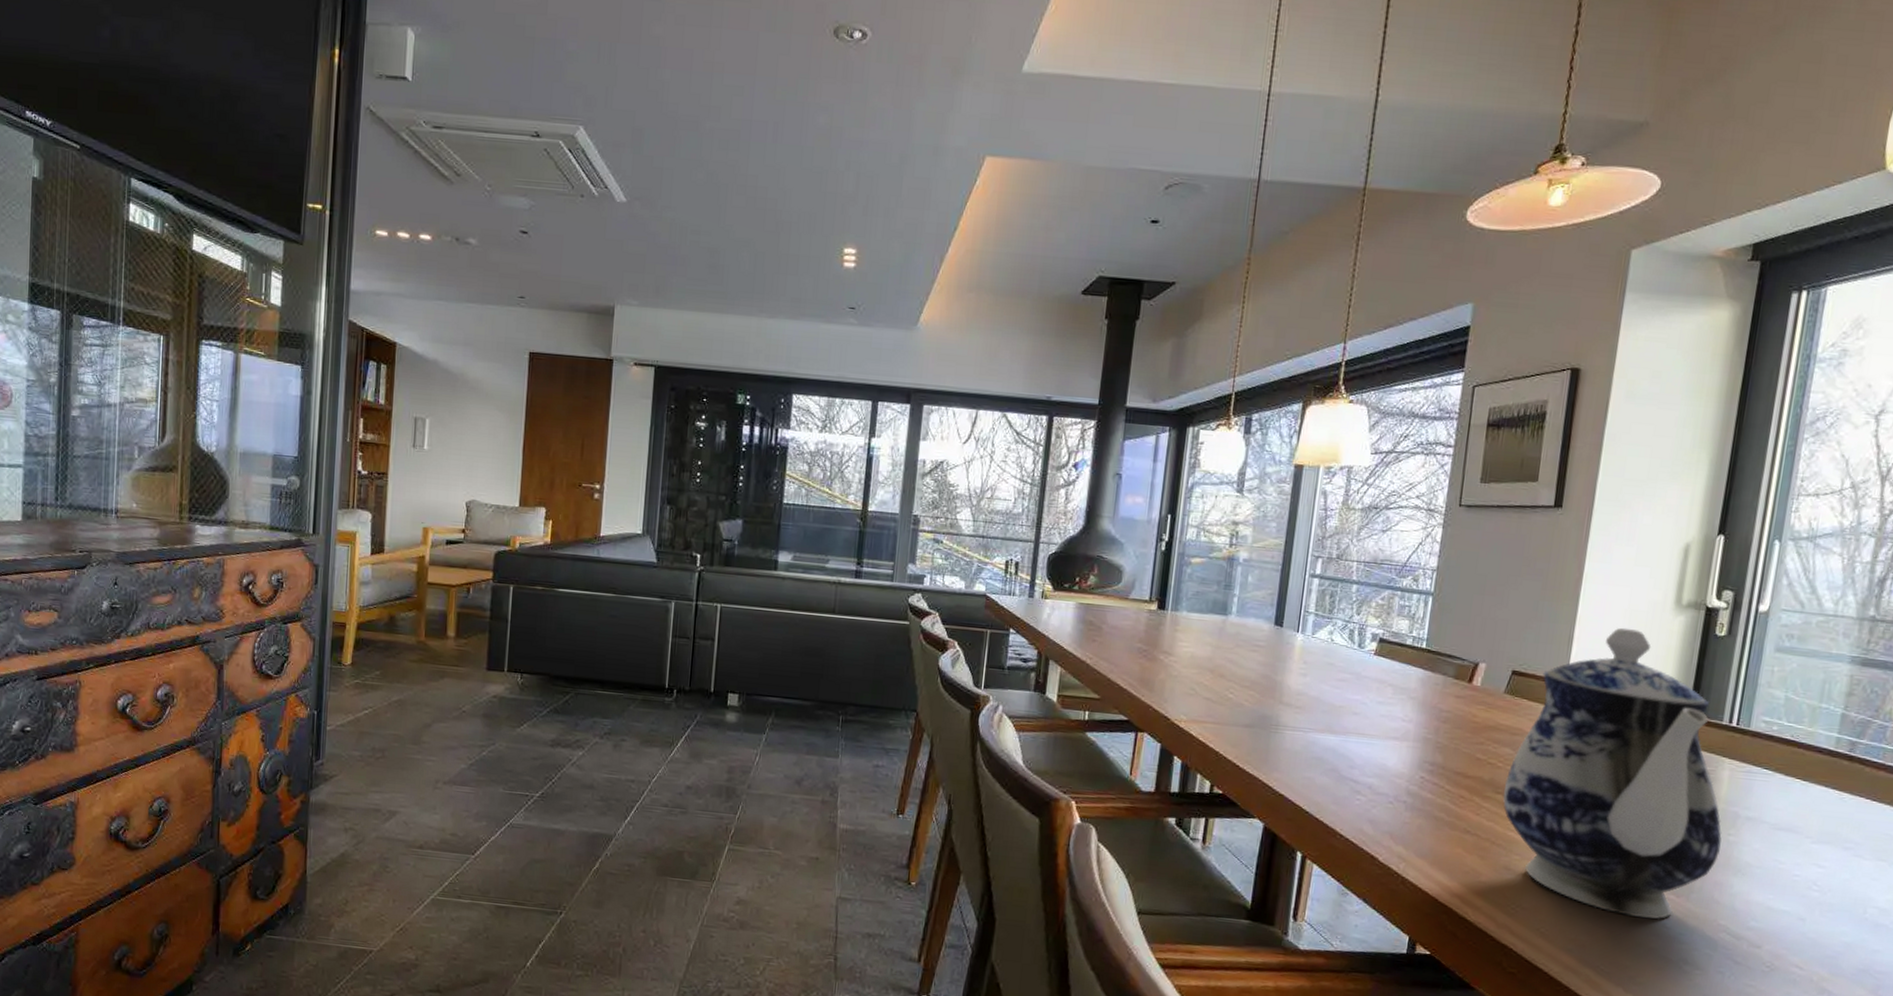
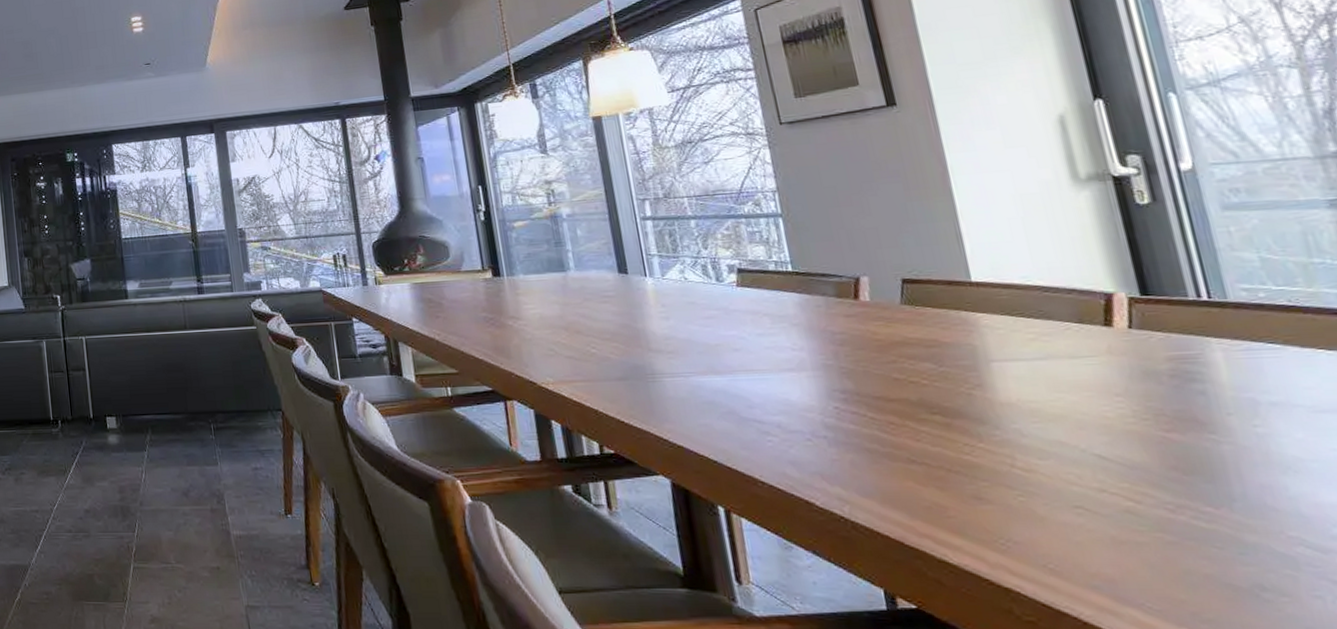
teapot: present [1503,627,1722,919] -> none [937,213,1253,539]

